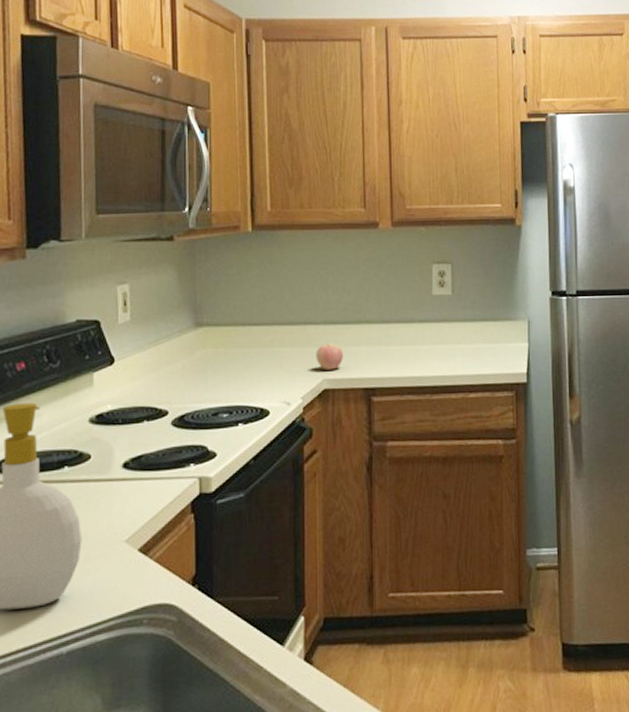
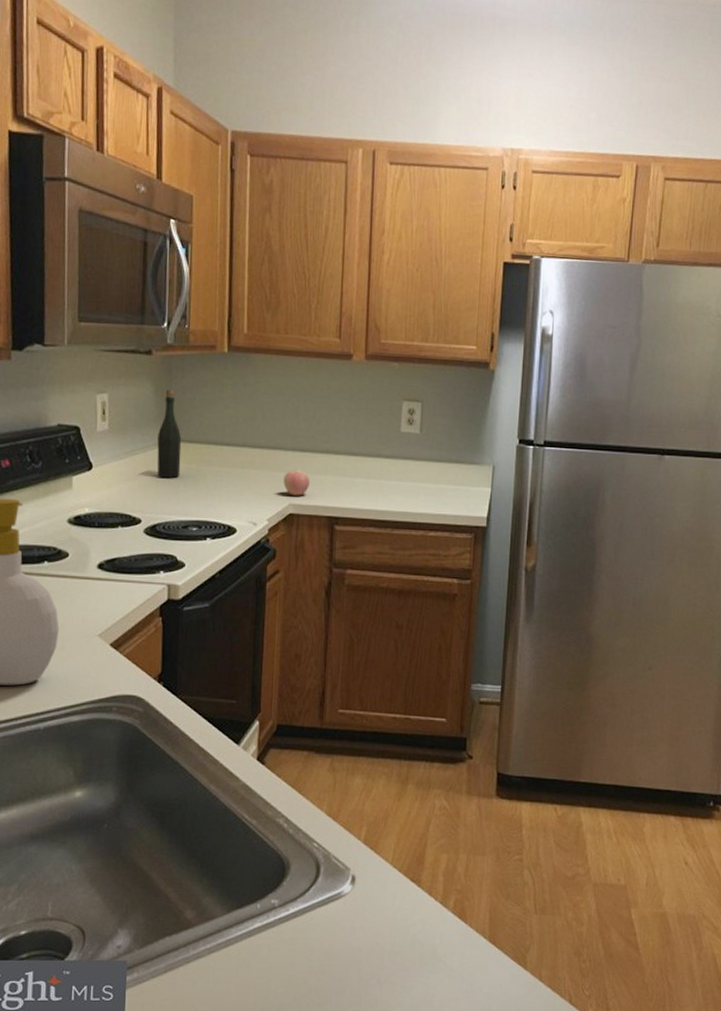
bottle: none [182,274,208,365] -> present [157,390,182,478]

